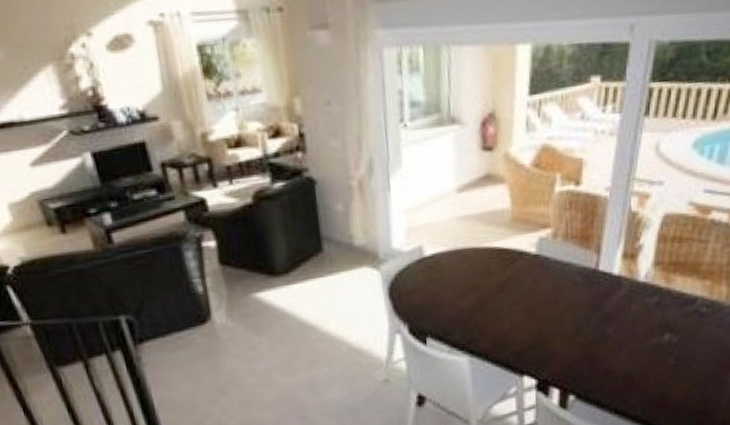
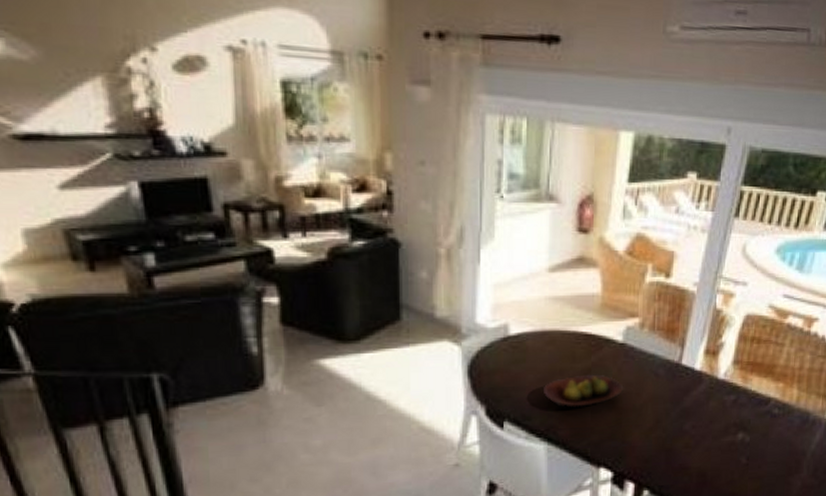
fruit bowl: none [462,287,541,323] -> present [544,374,624,409]

